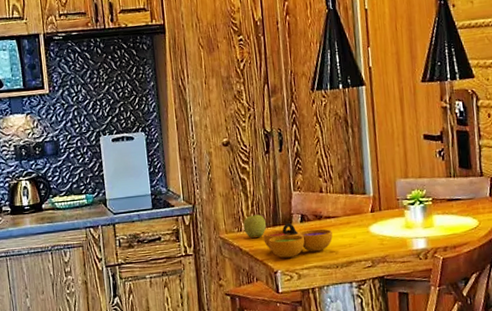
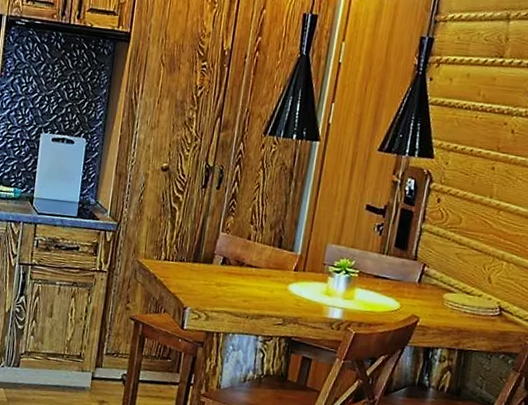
apple: present [243,214,266,238] -> none [163,246,187,270]
decorative bowl: present [263,222,333,258] -> none [180,261,251,298]

